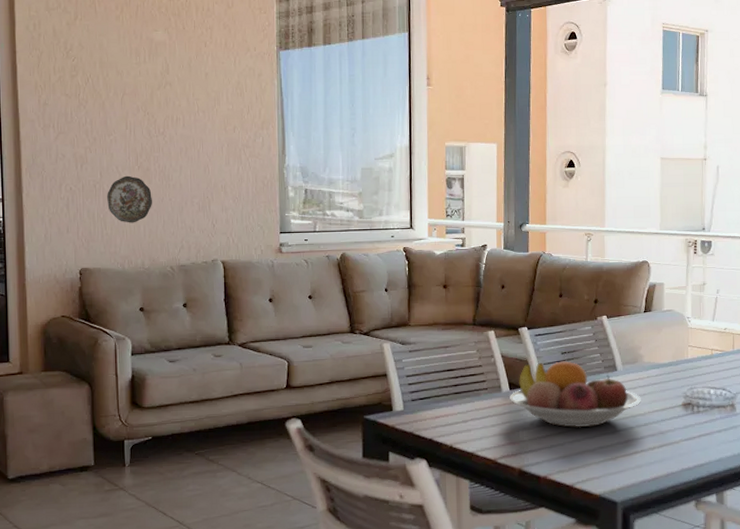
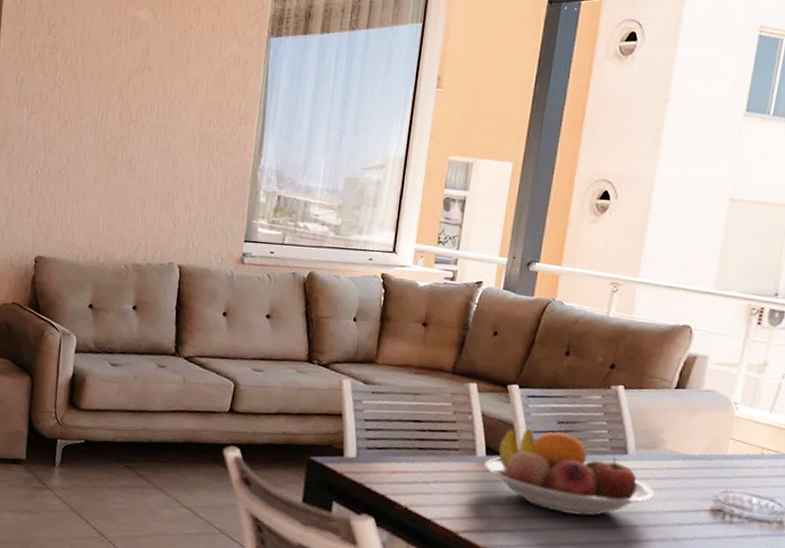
decorative plate: present [107,175,152,223] -> none [70,163,116,215]

